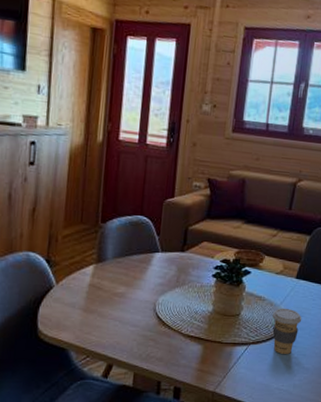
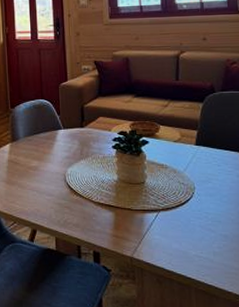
coffee cup: present [272,308,302,354] -> none [177,174,210,221]

